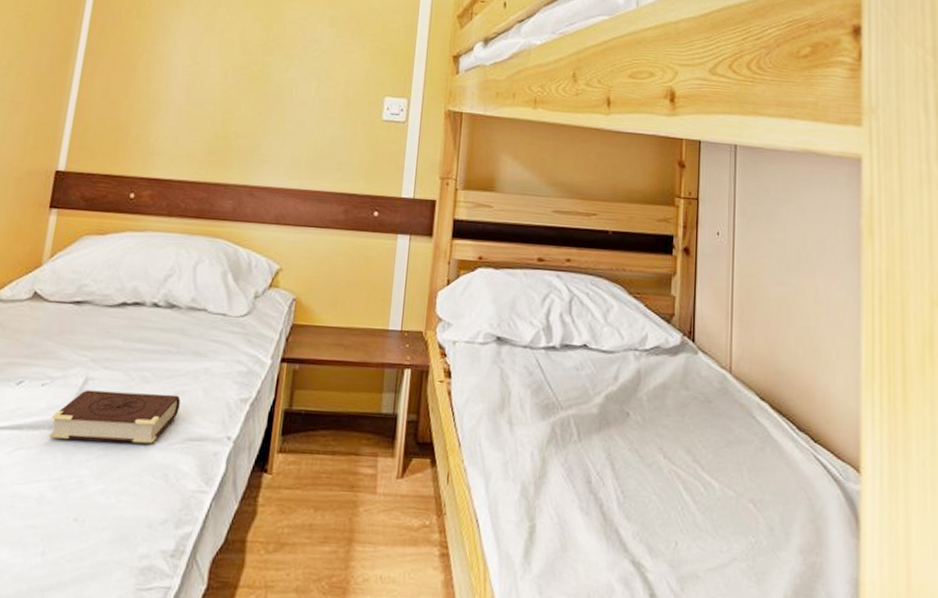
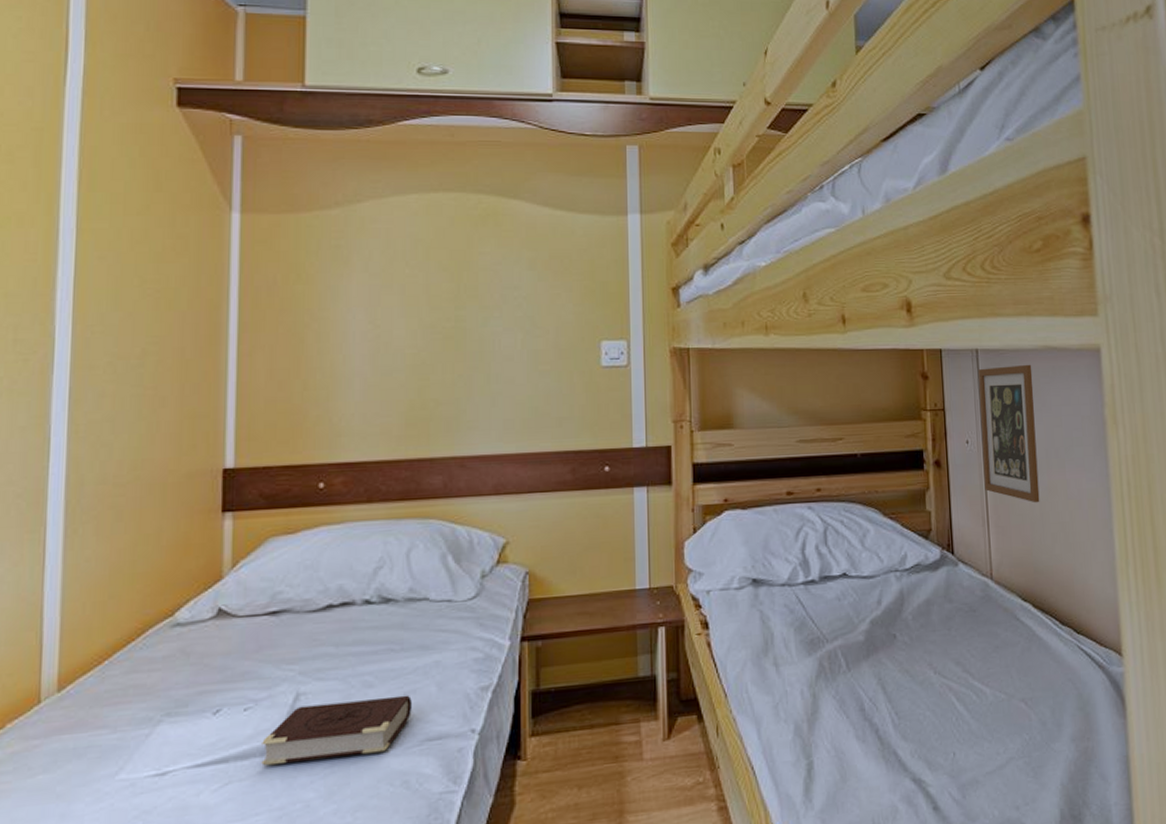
picture frame: none [731,163,790,304] -> present [978,364,1040,503]

